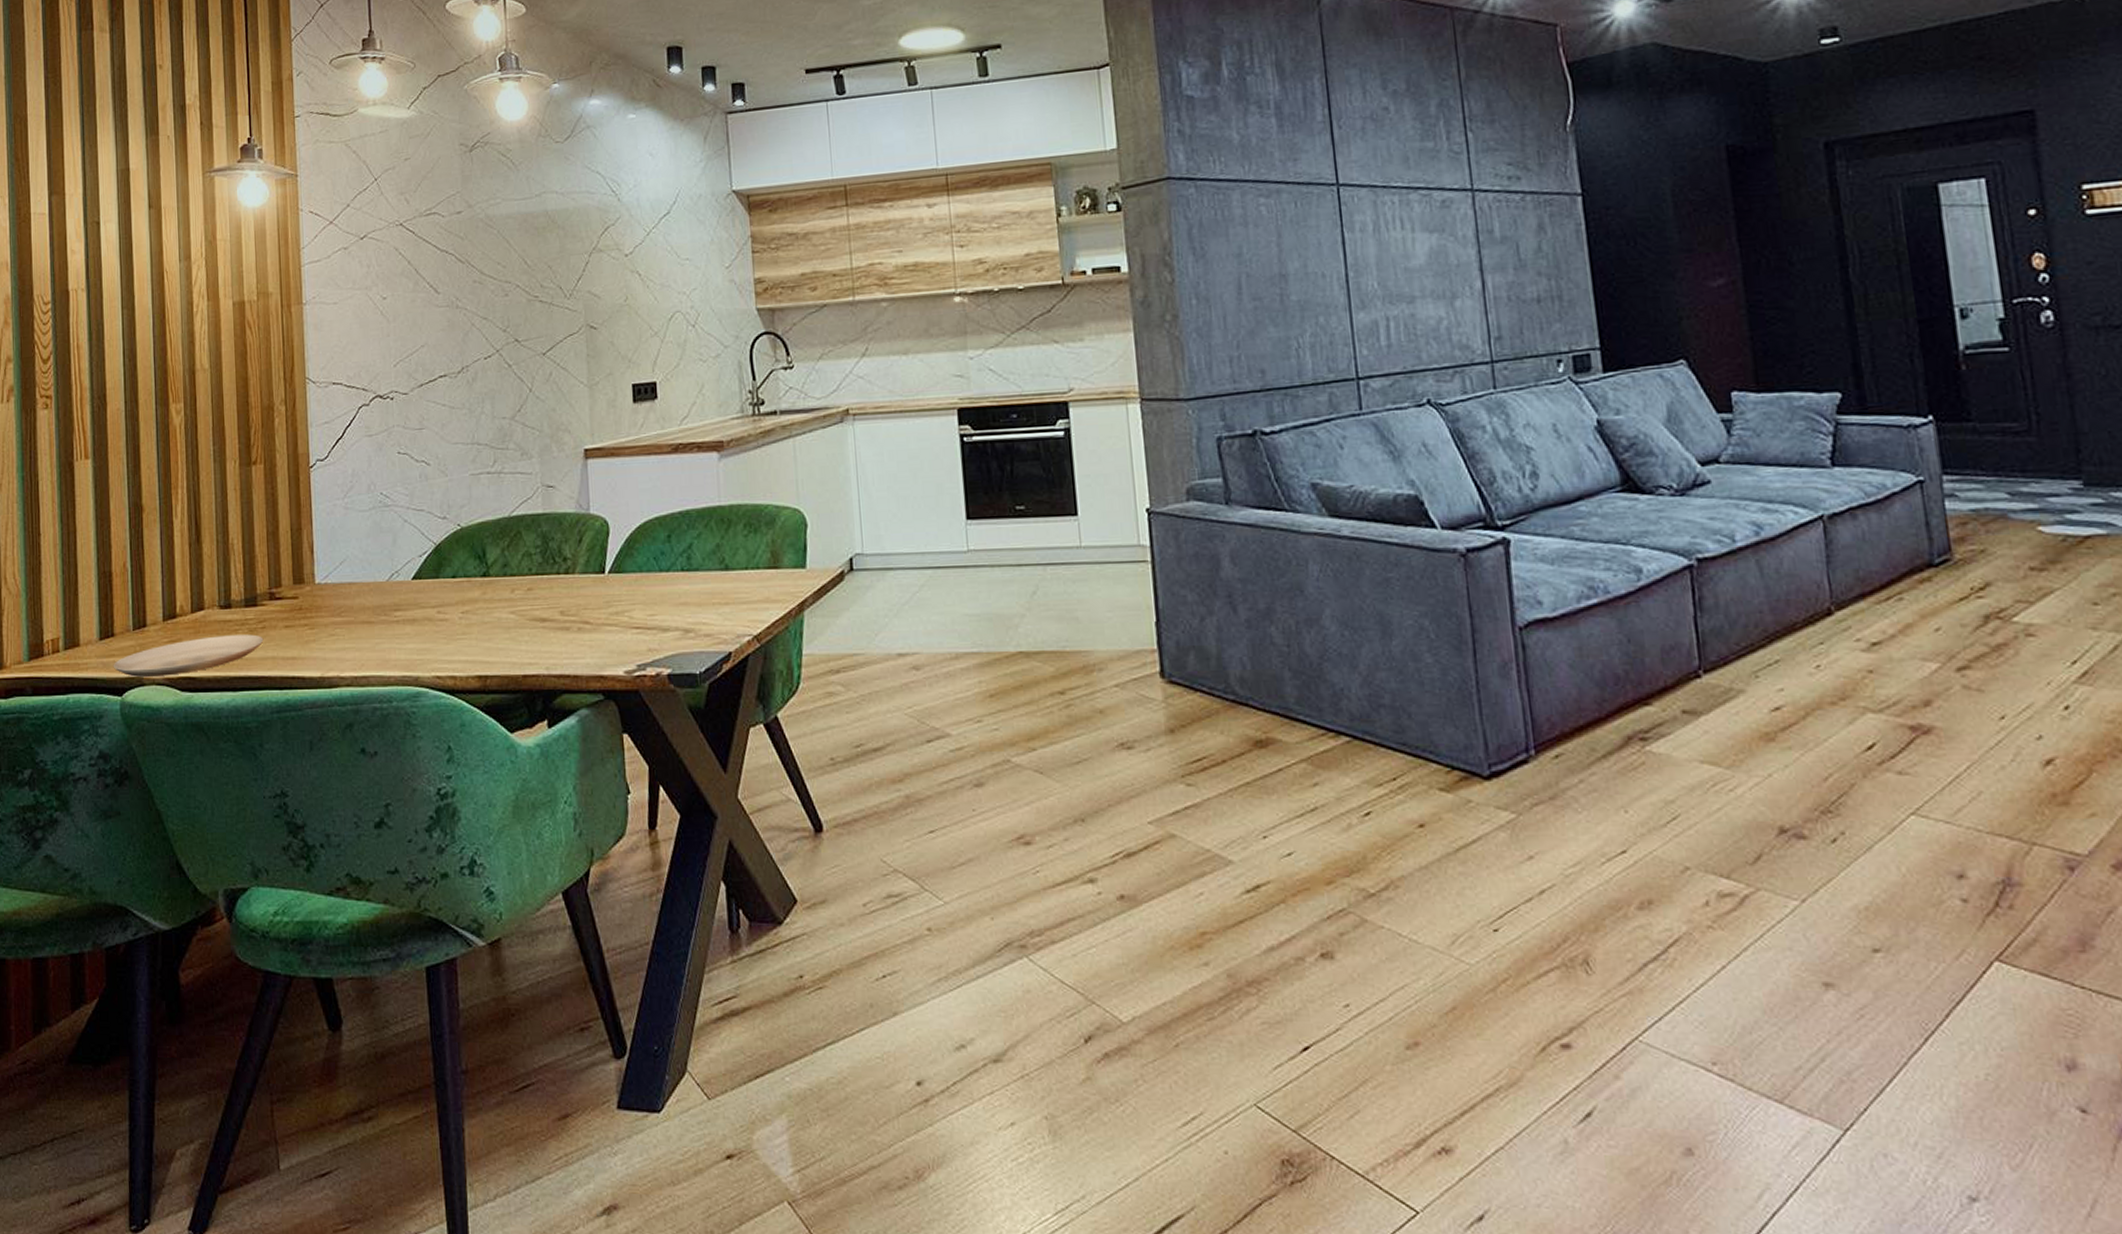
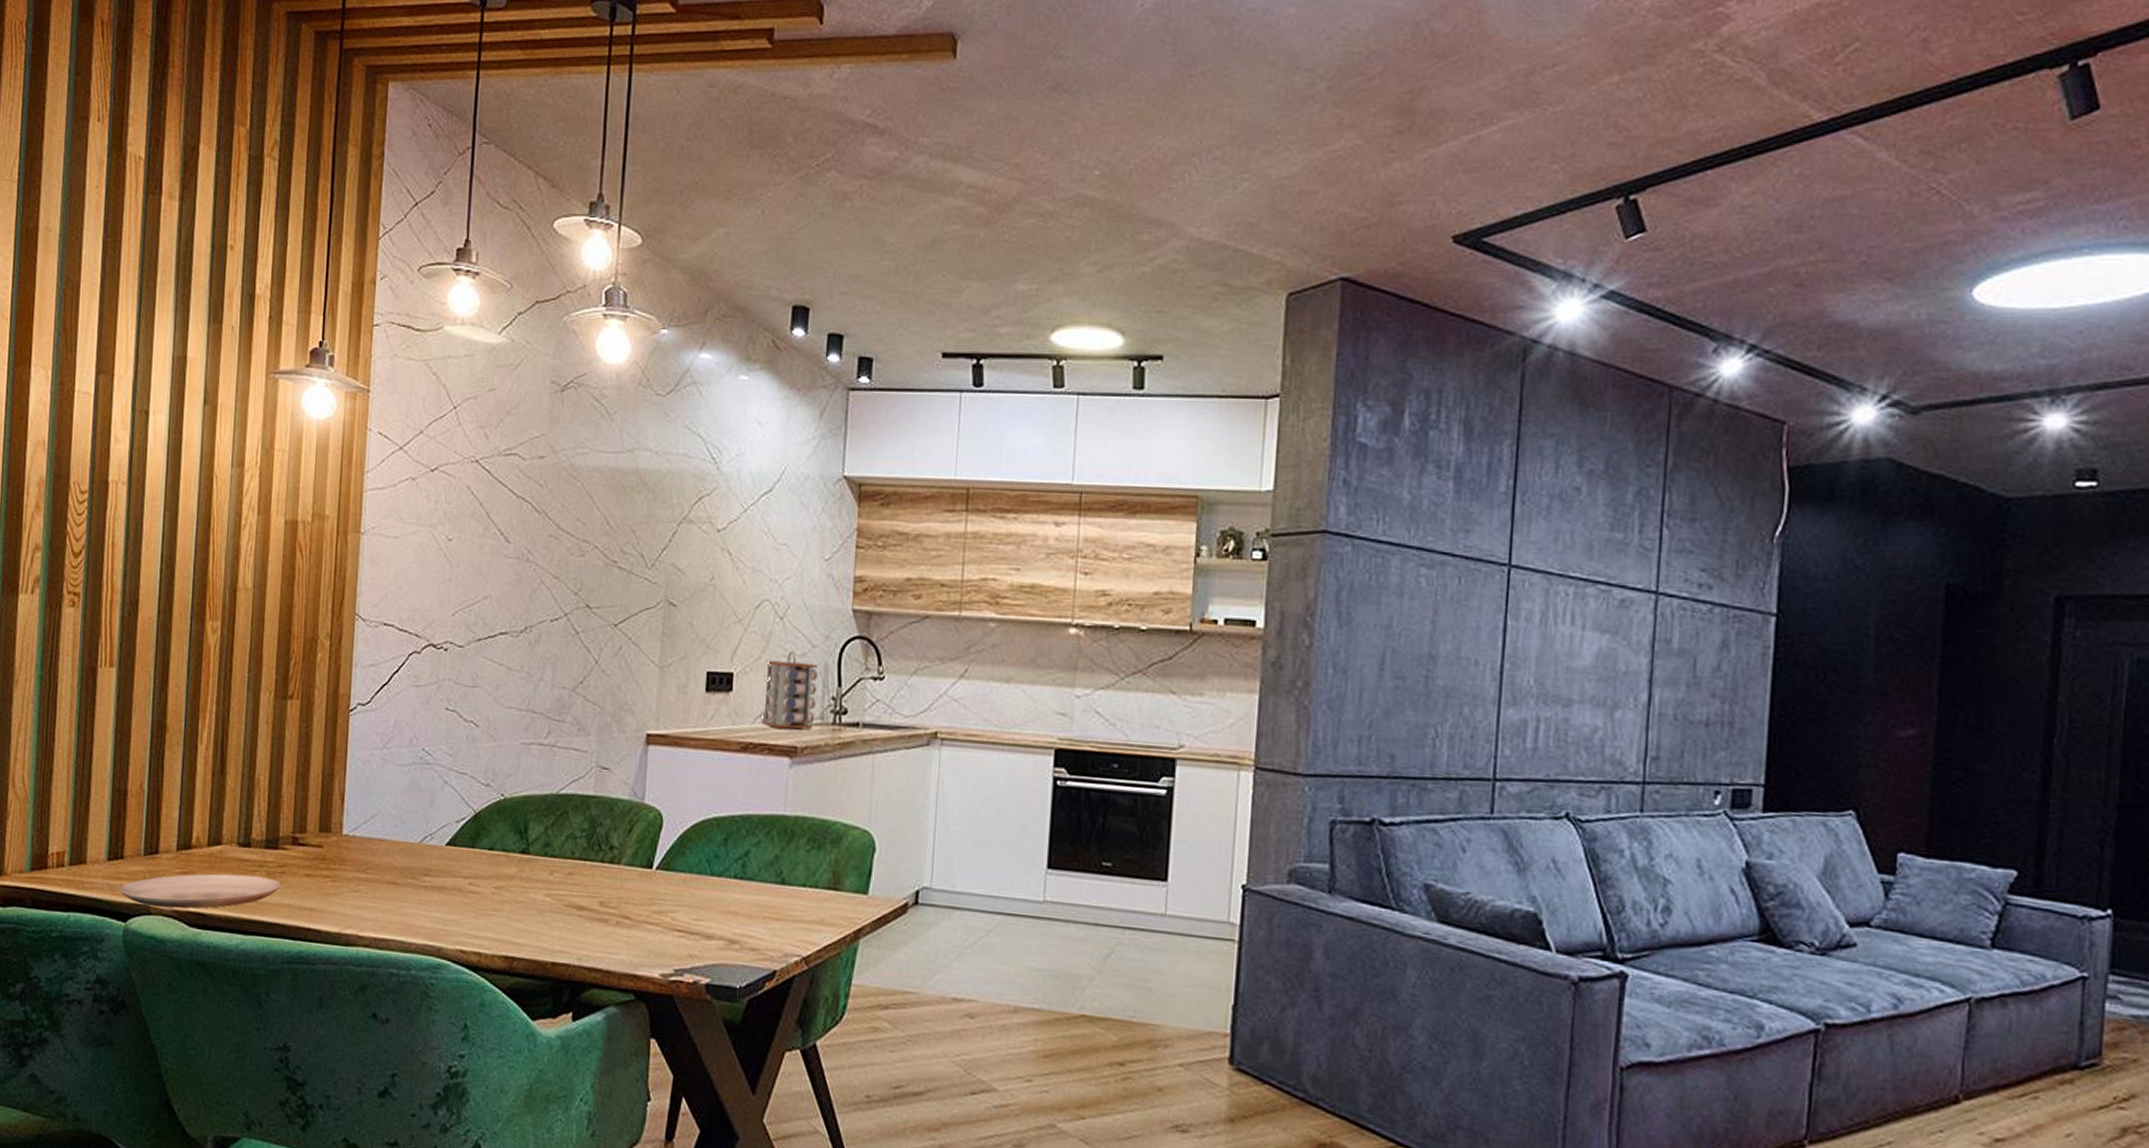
spice rack: none [684,353,736,428] -> present [760,650,818,731]

